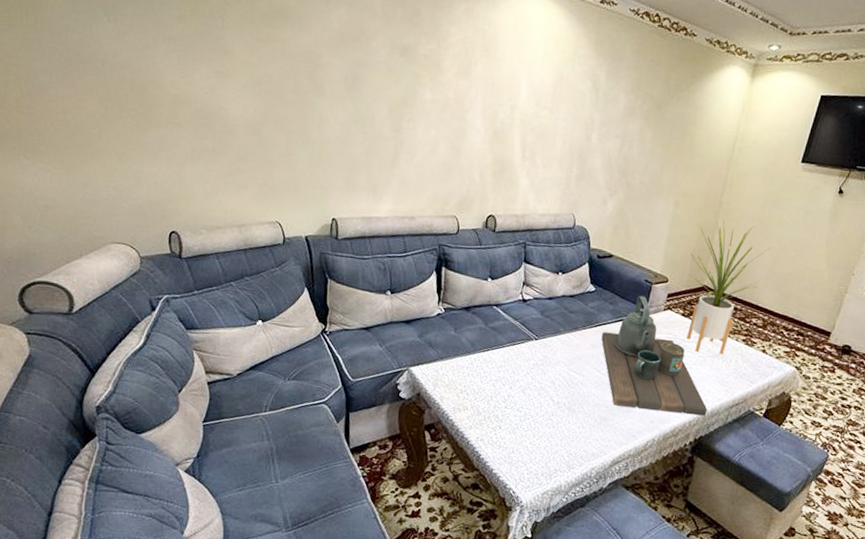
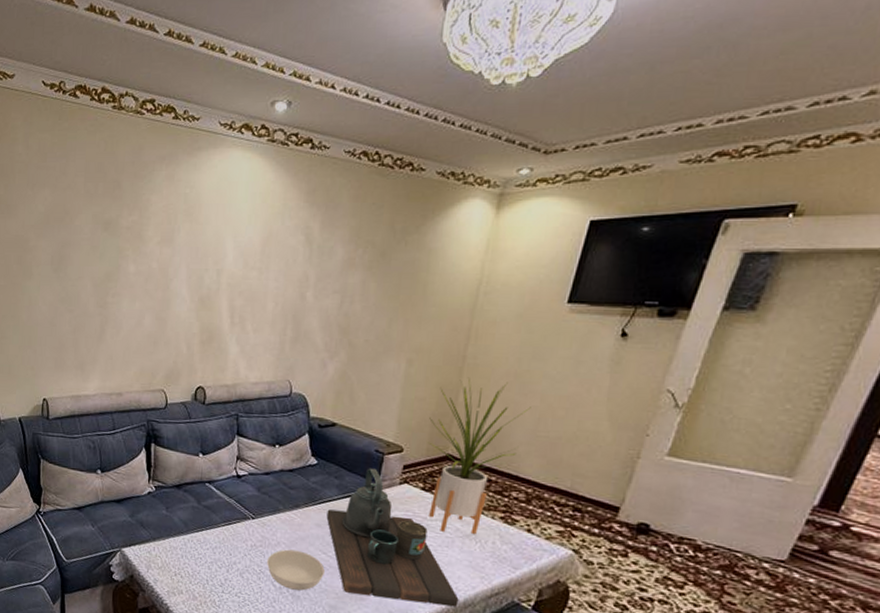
bowl: none [547,367,598,405] -> present [267,549,325,591]

